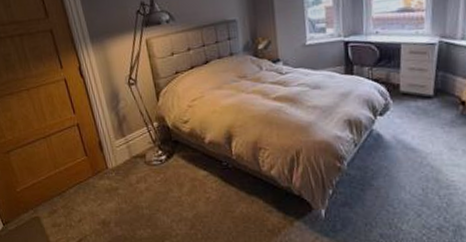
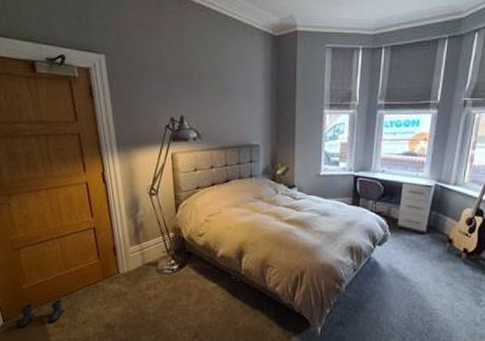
boots: none [17,199,59,230] -> present [18,299,64,328]

